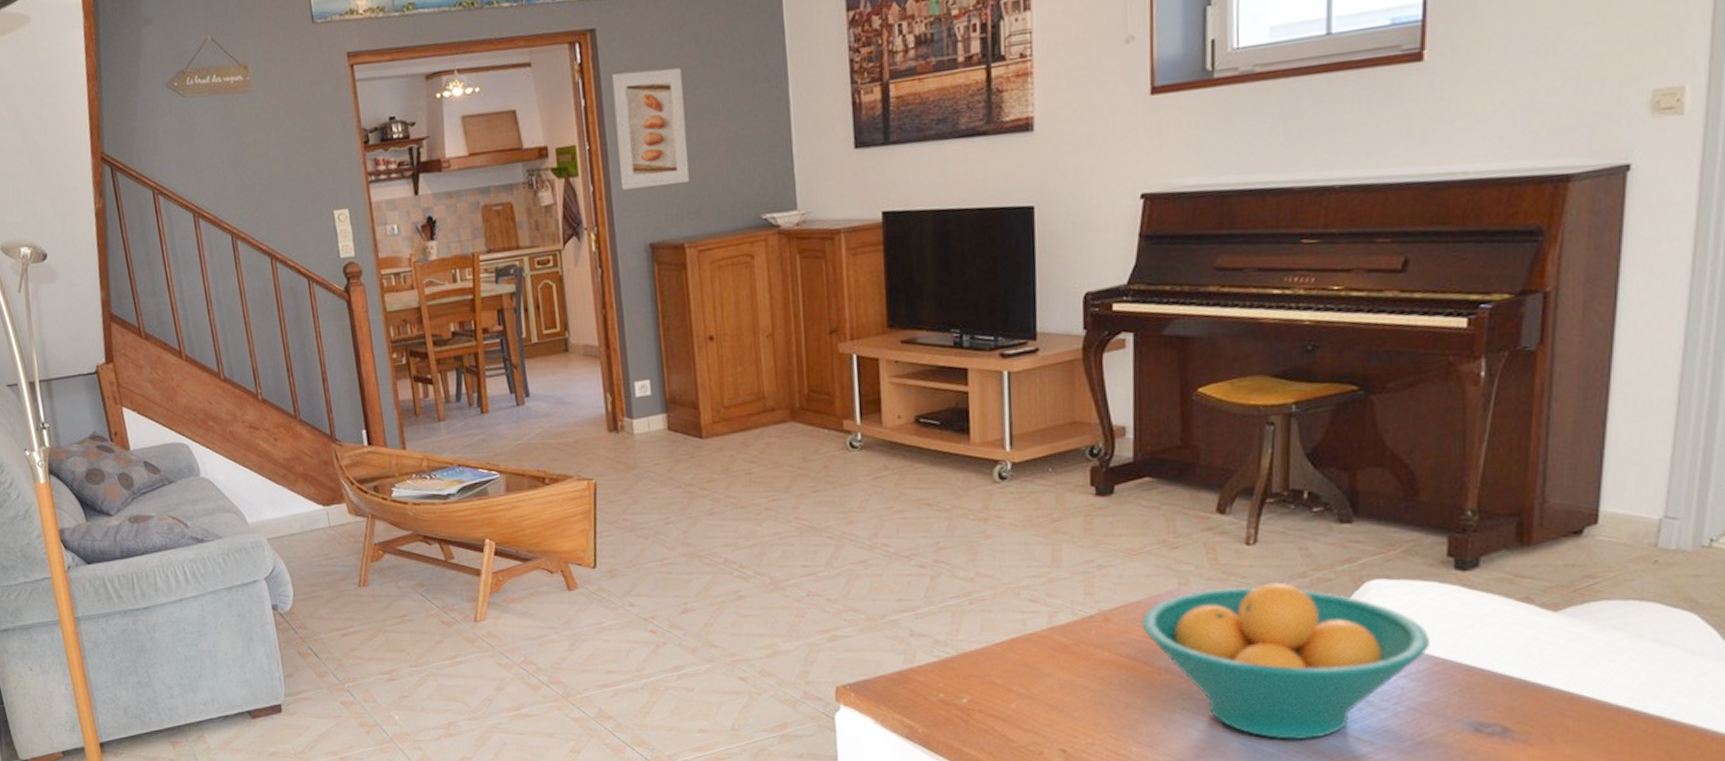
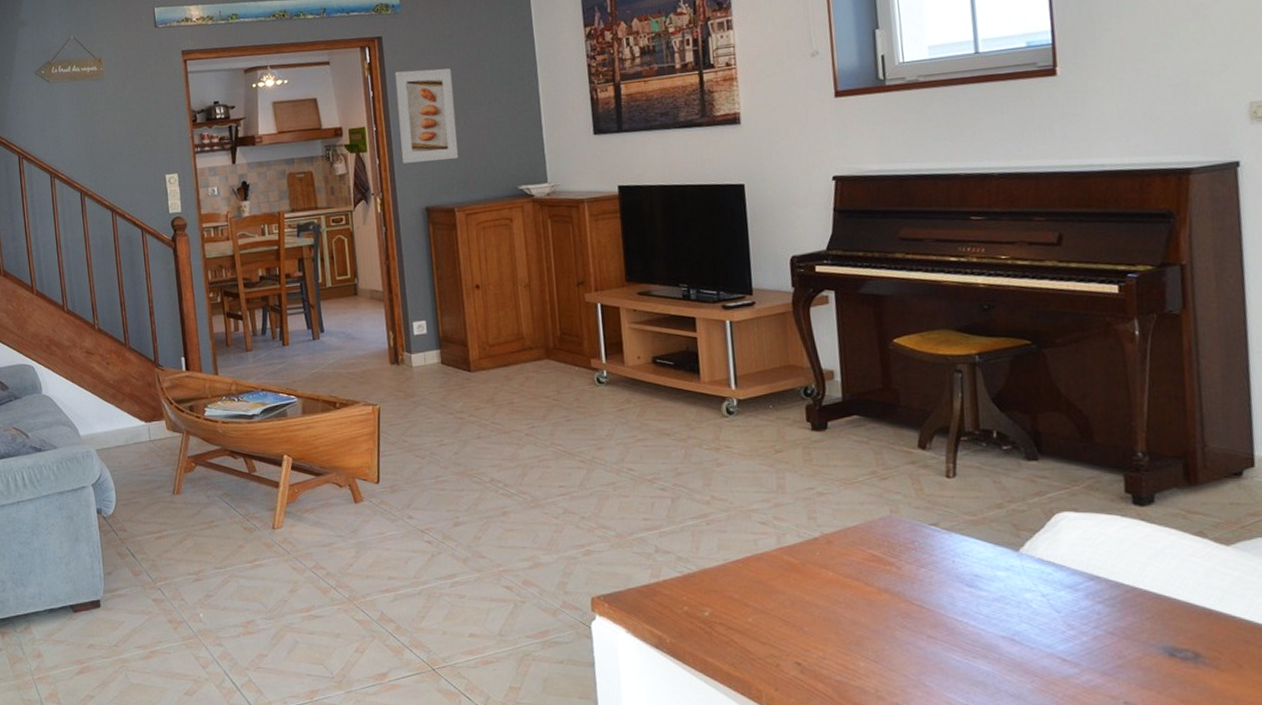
fruit bowl: present [1141,582,1430,741] -> none [859,512,1119,660]

